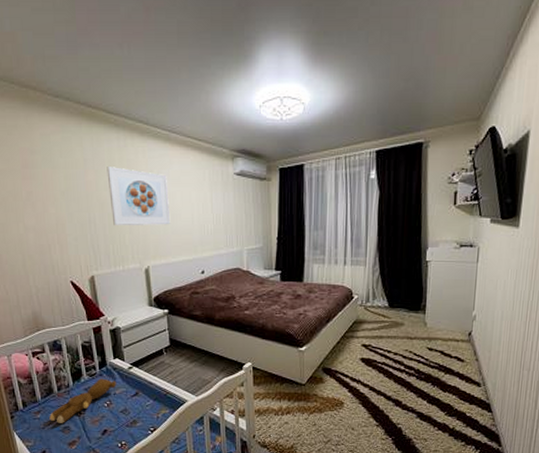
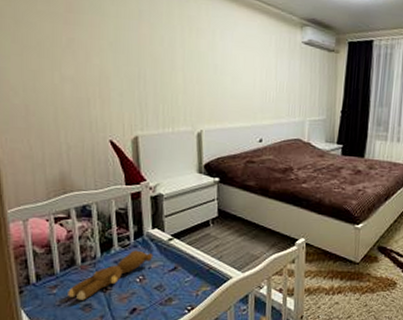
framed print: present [107,165,171,226] -> none [164,19,231,89]

